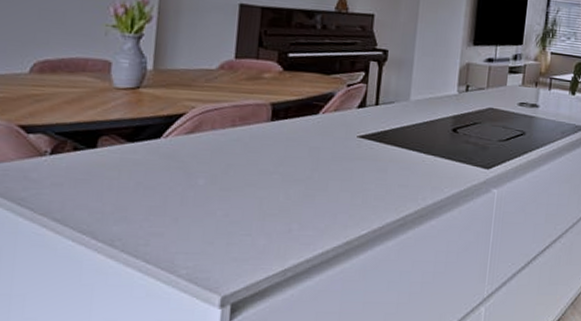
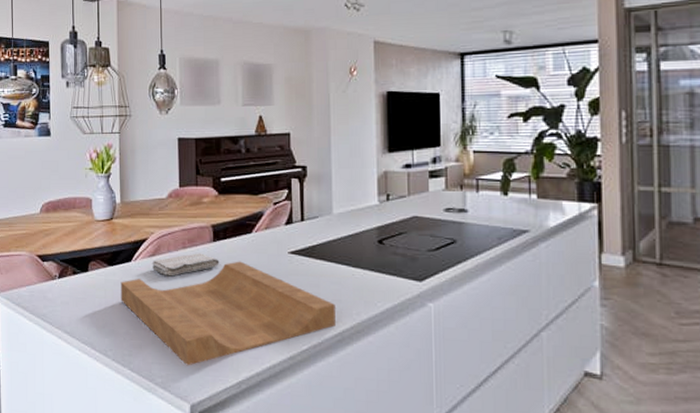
cutting board: none [140,143,401,255] -> present [120,261,336,366]
washcloth: none [188,132,276,157] -> present [151,253,220,276]

